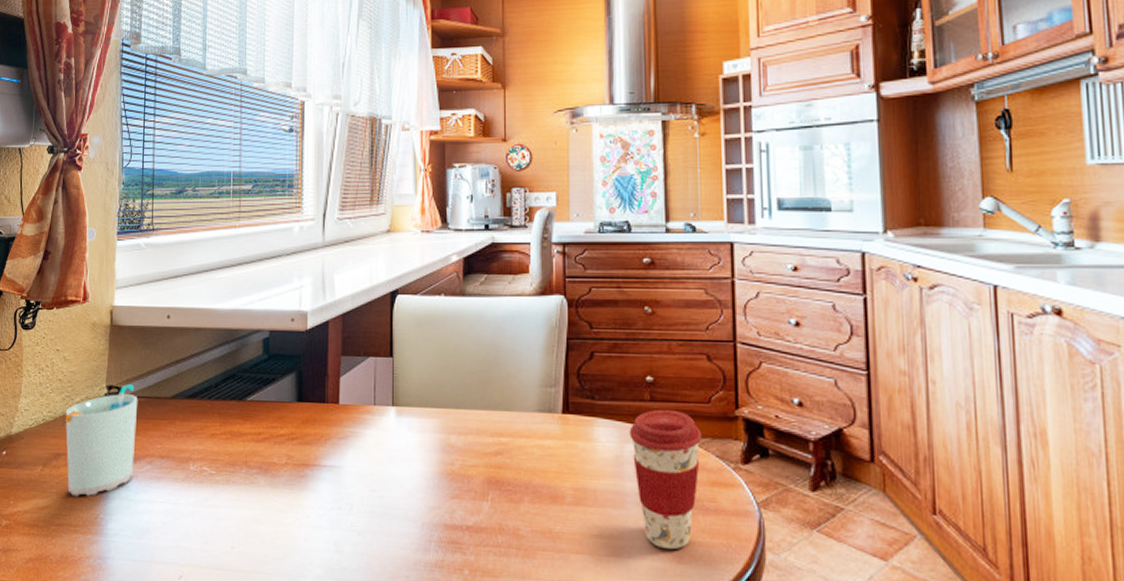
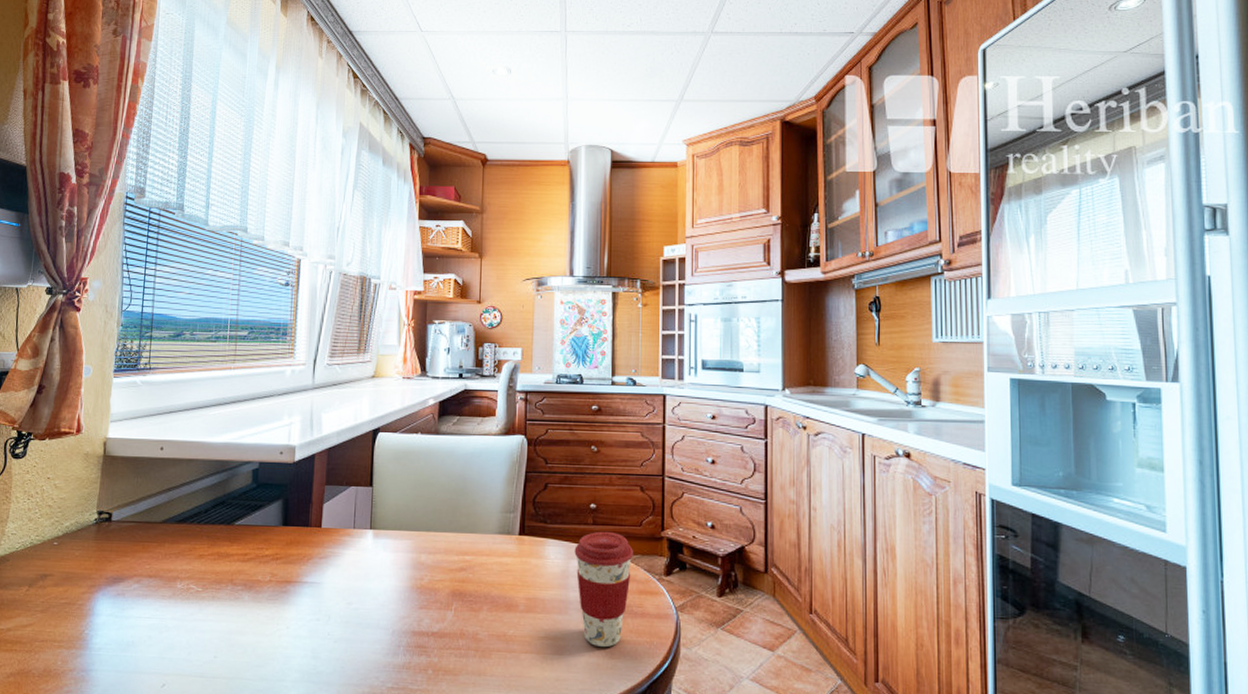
cup: present [65,384,138,497] -> none [53,510,129,614]

